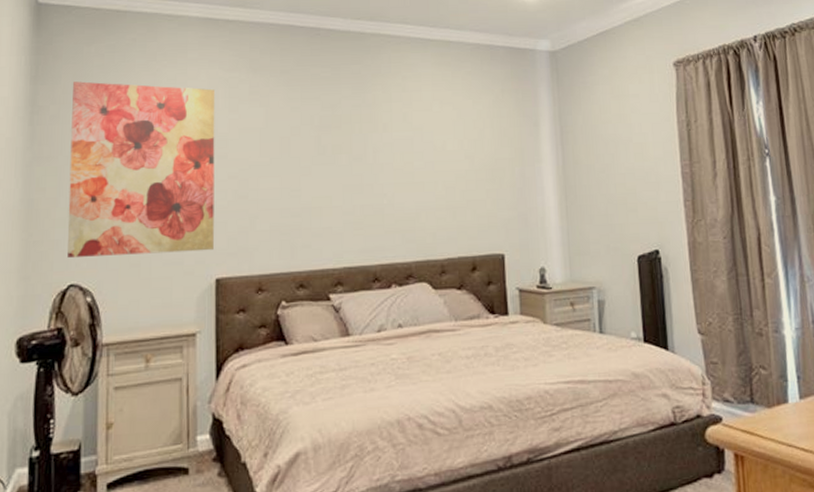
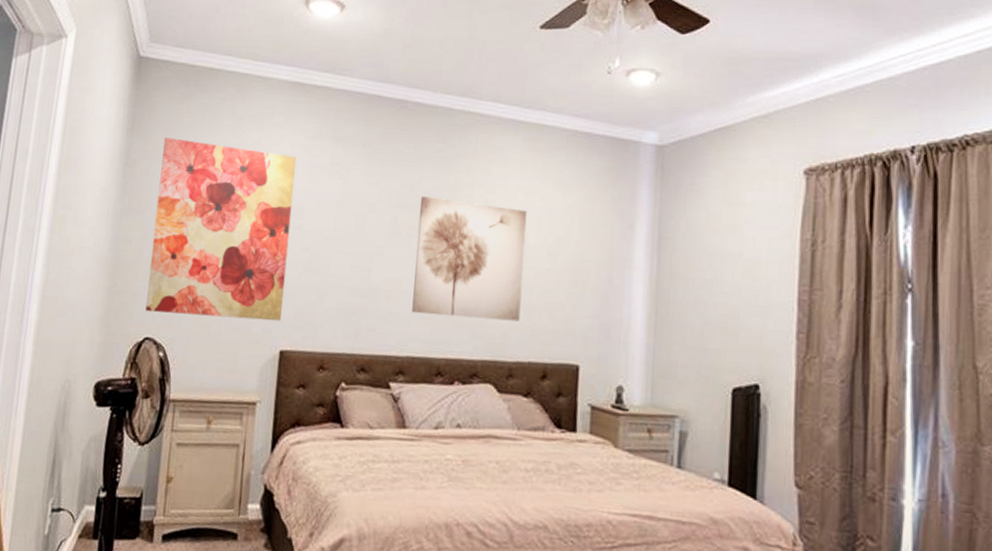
wall art: none [341,115,446,226] -> present [412,196,528,322]

